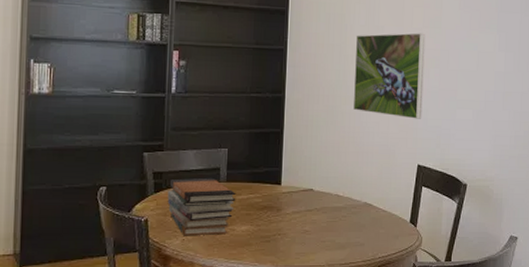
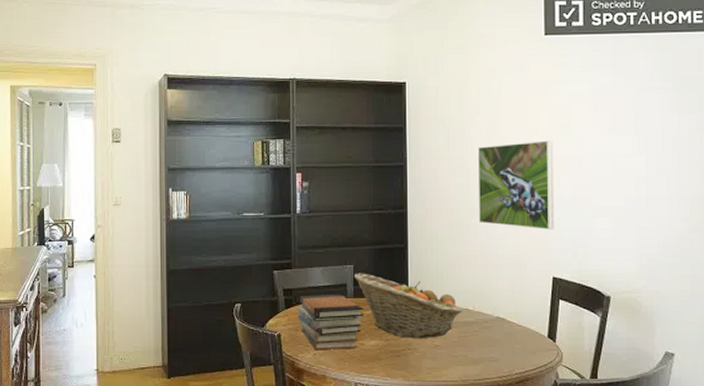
fruit basket: none [228,157,333,223] -> present [355,273,462,338]

